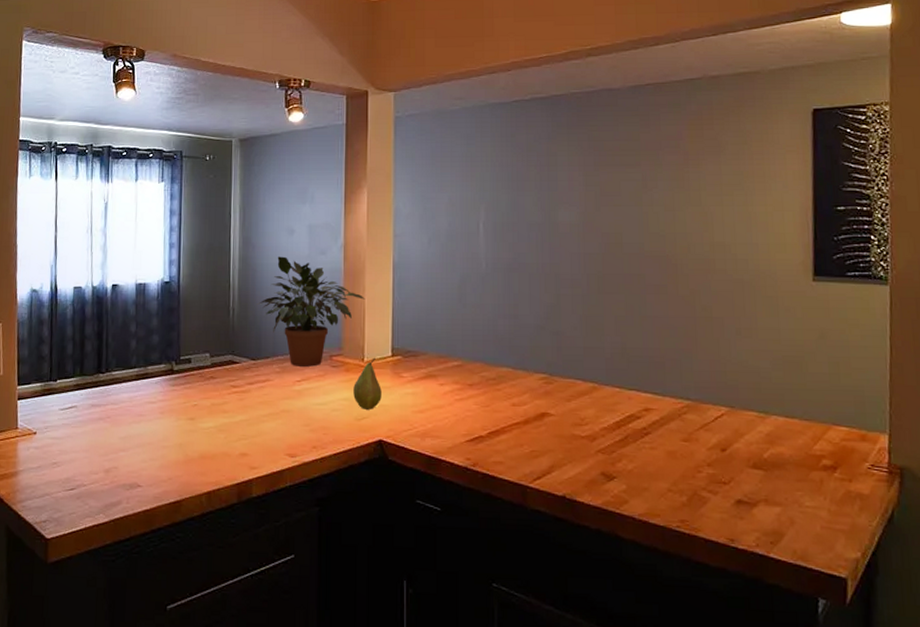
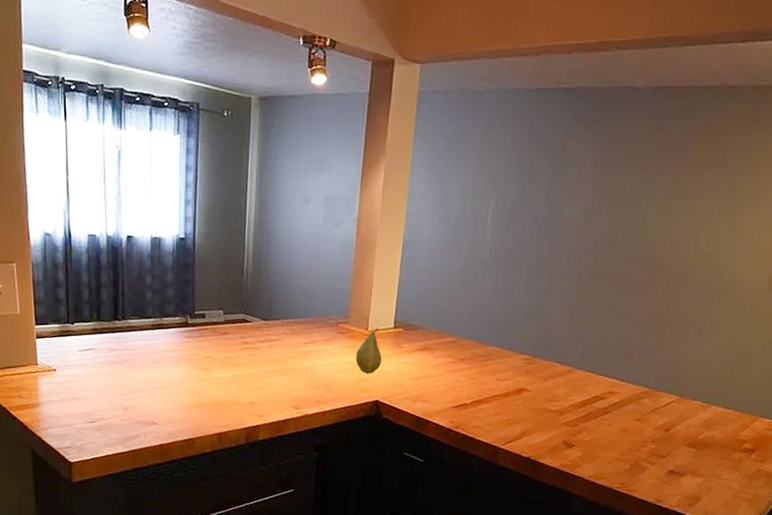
potted plant: present [256,256,366,367] -> none [270,223,374,331]

